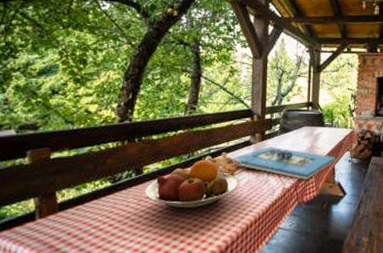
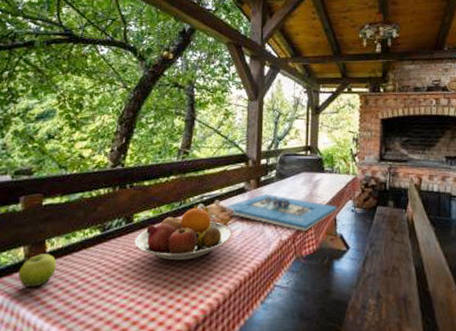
fruit: none [30,205,69,236] -> present [18,254,57,287]

